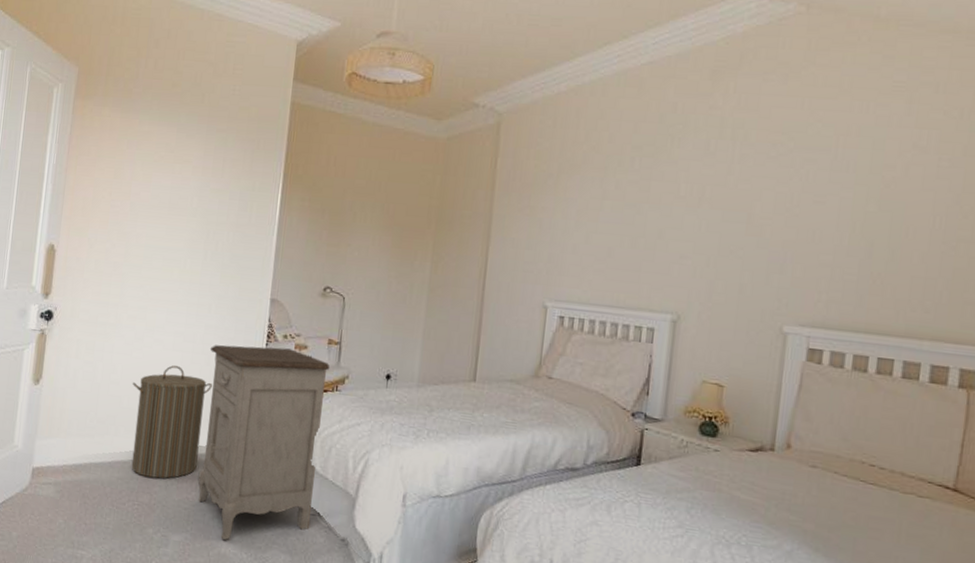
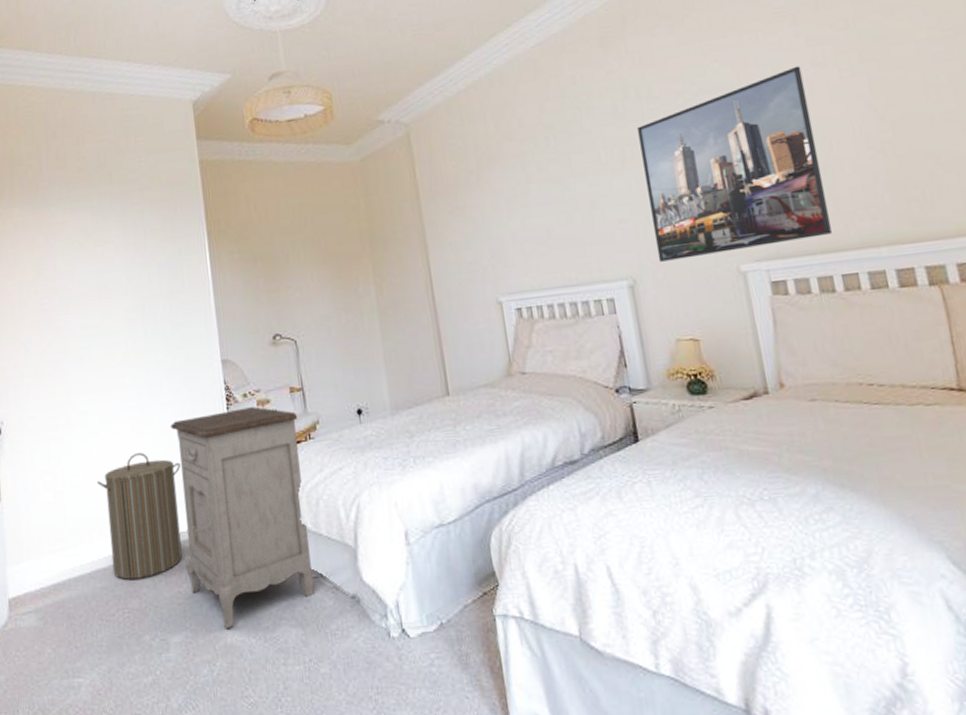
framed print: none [707,144,902,317] -> present [637,66,832,262]

